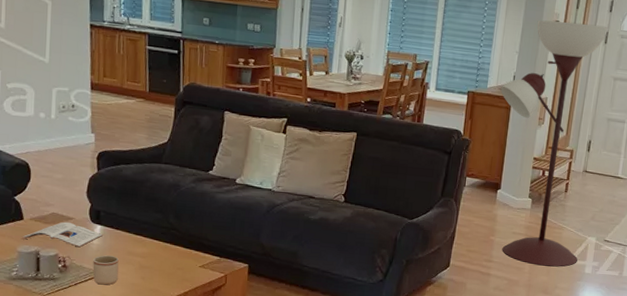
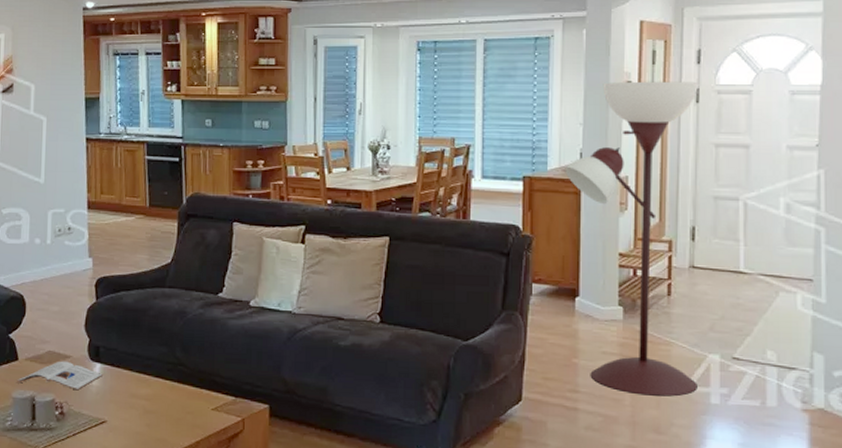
mug: present [92,255,120,285] -> none [92,399,122,435]

